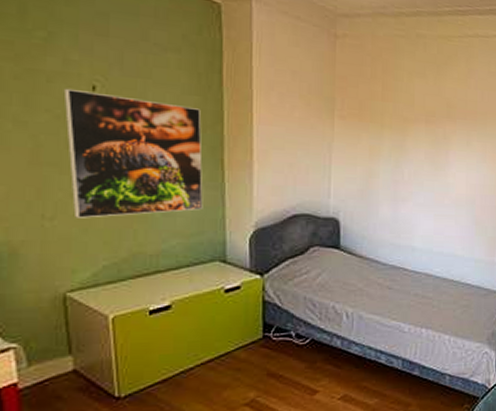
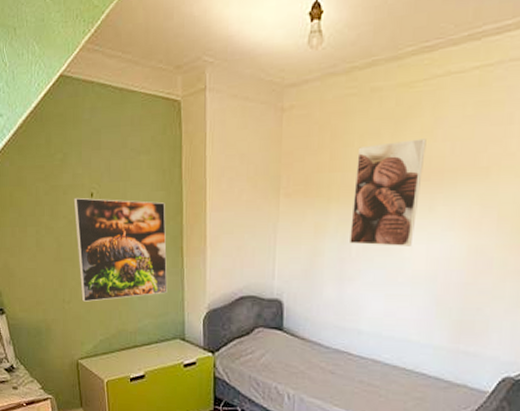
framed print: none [402,82,462,173] -> present [350,138,426,246]

